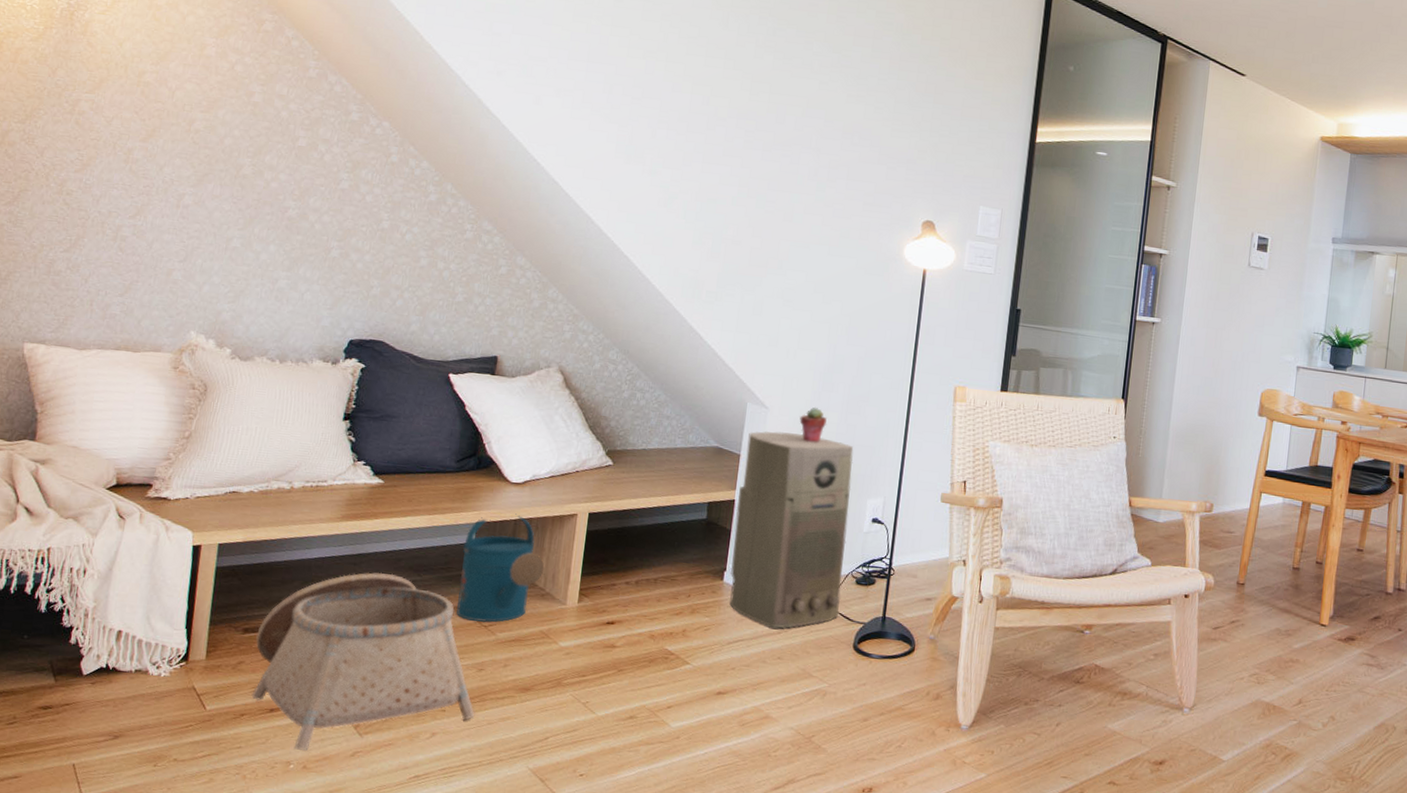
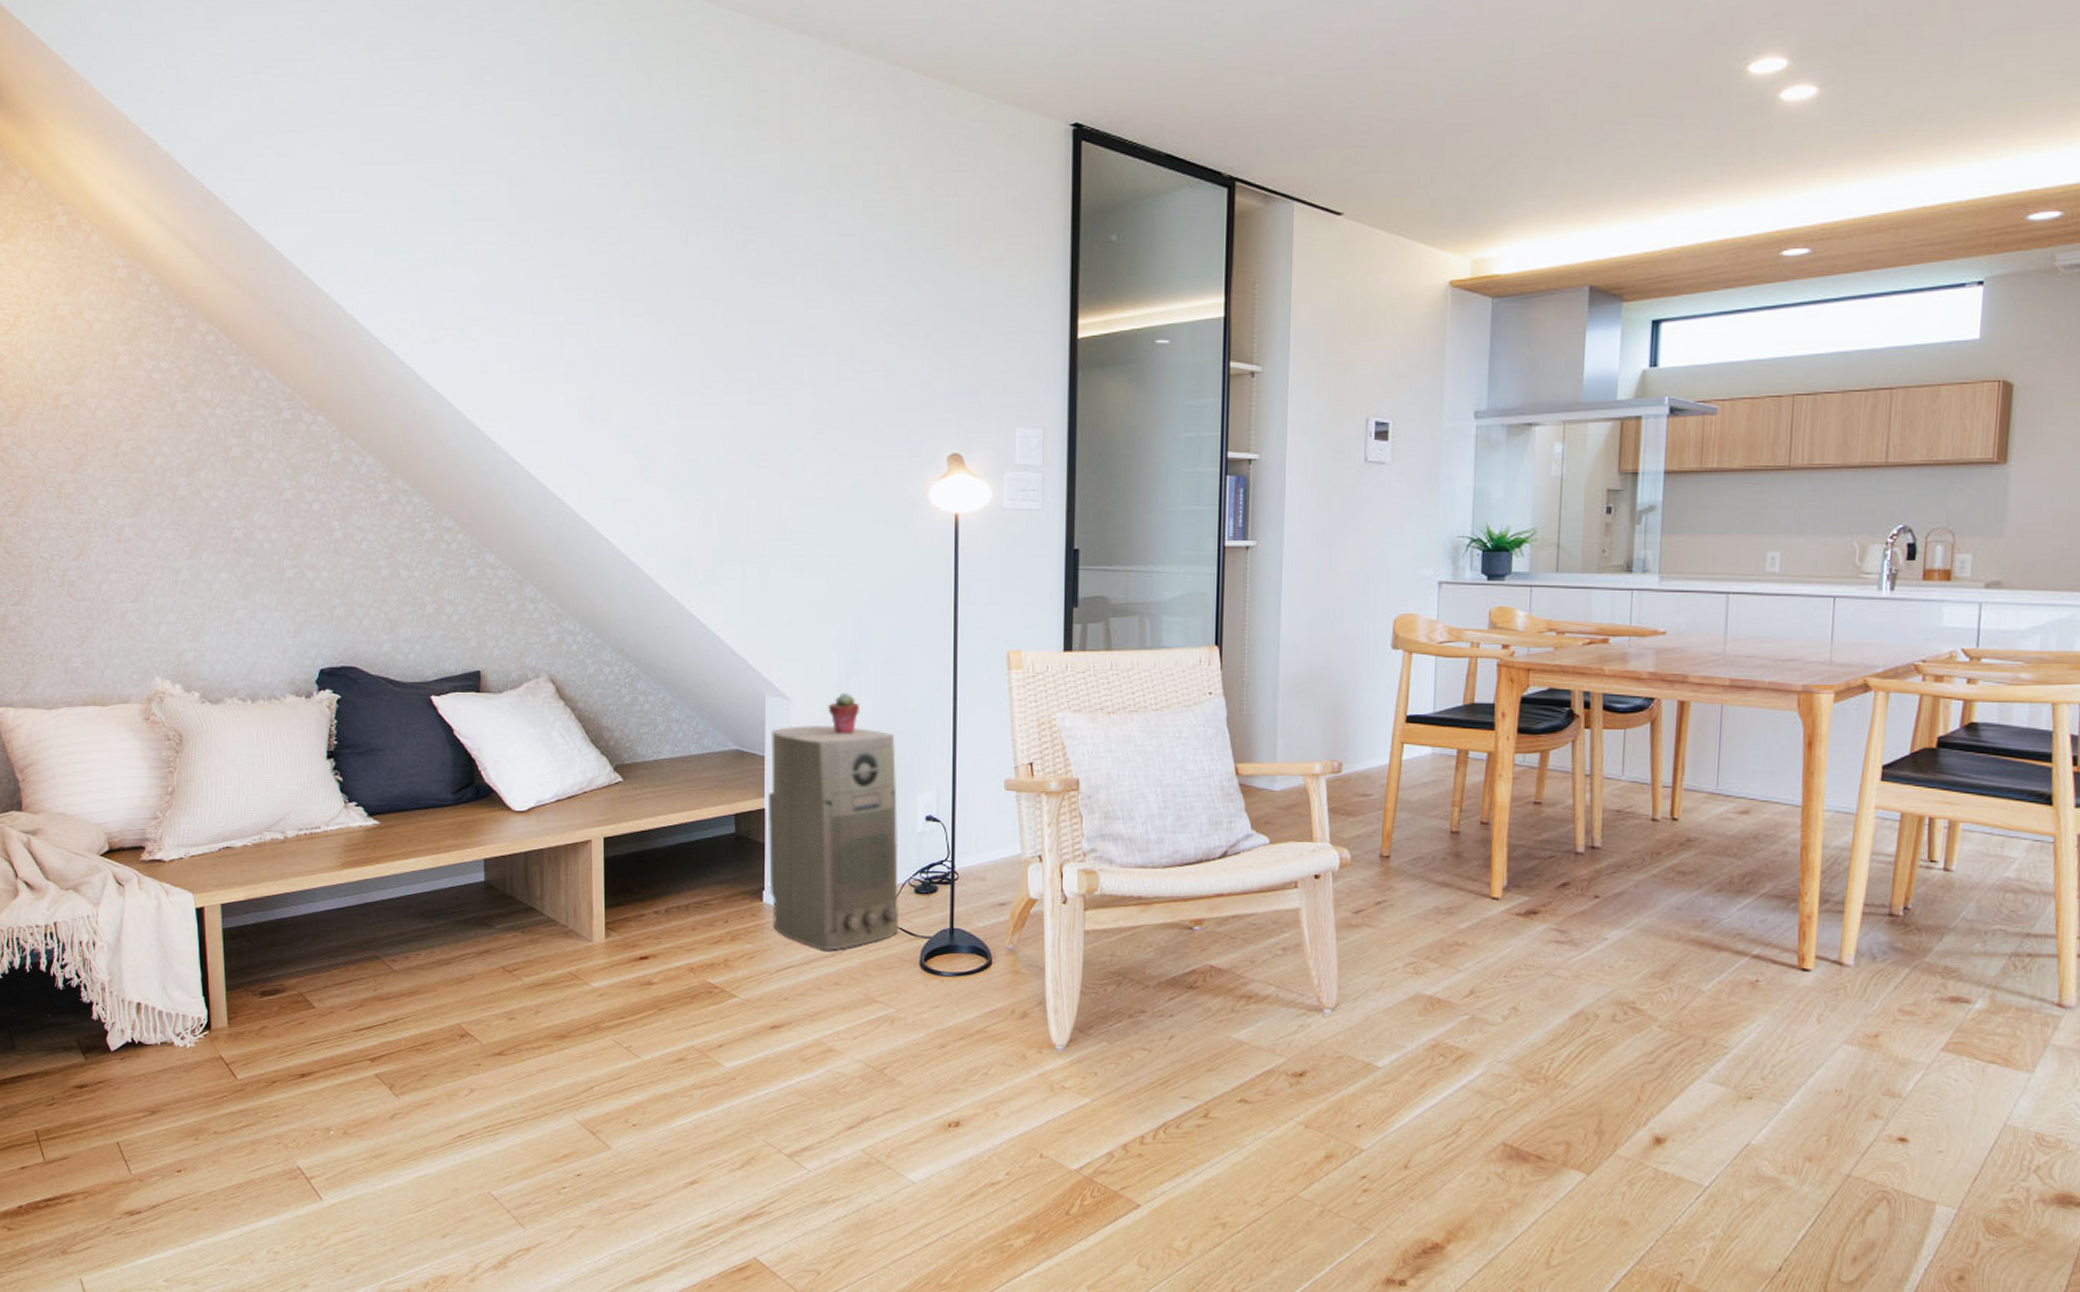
basket: present [251,572,475,752] -> none [275,921,512,1117]
watering can: present [457,513,545,623] -> none [473,845,564,968]

